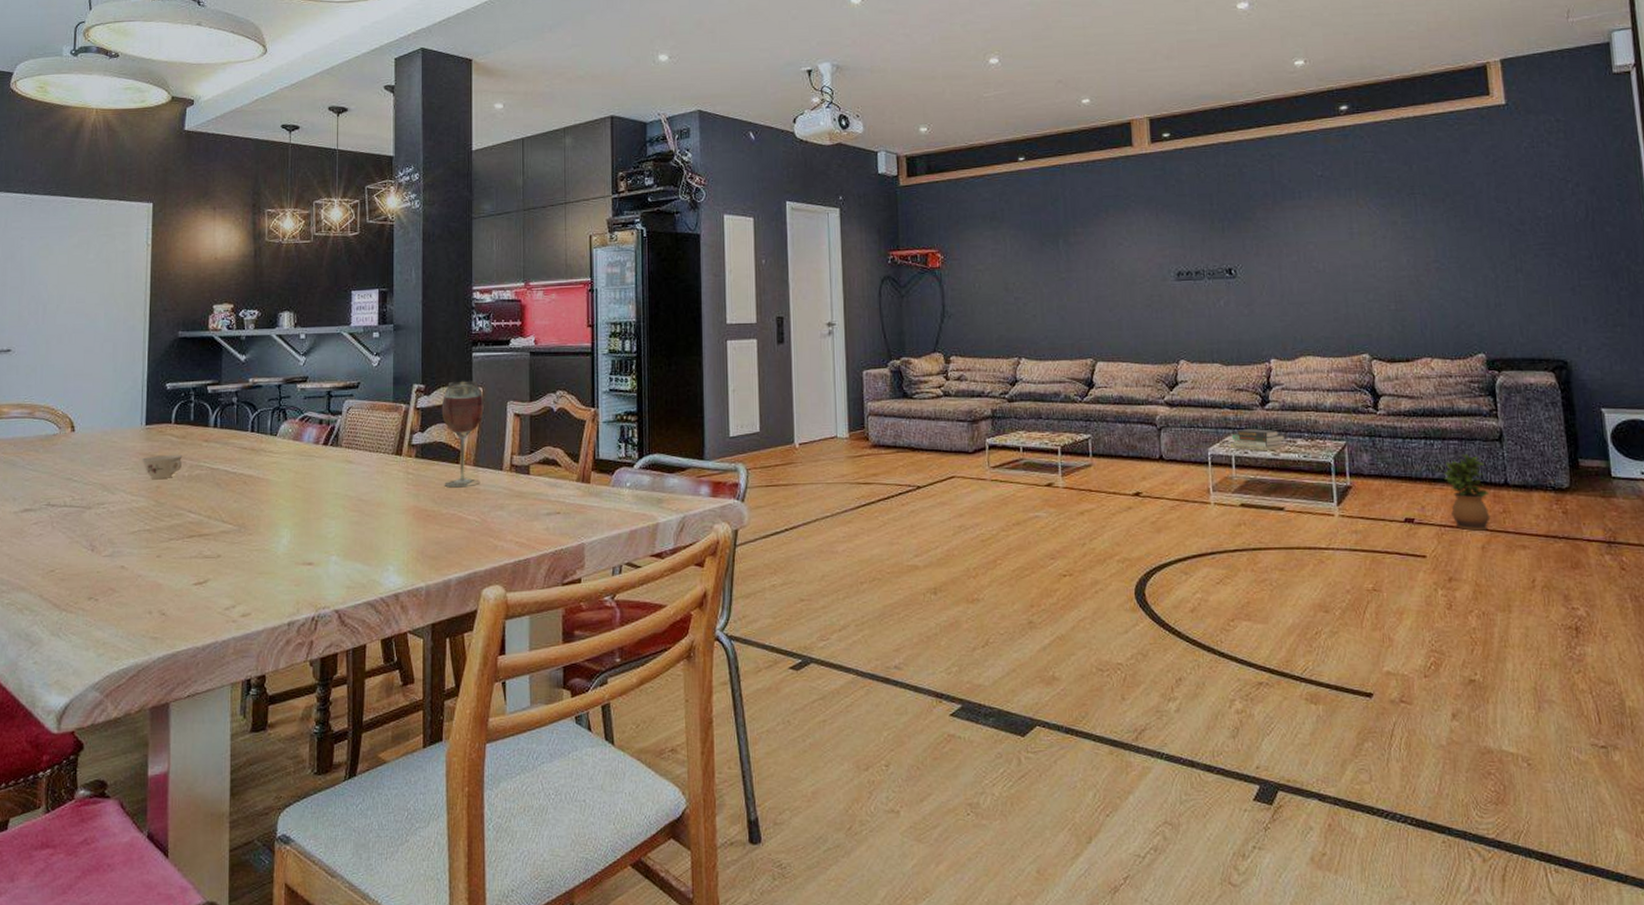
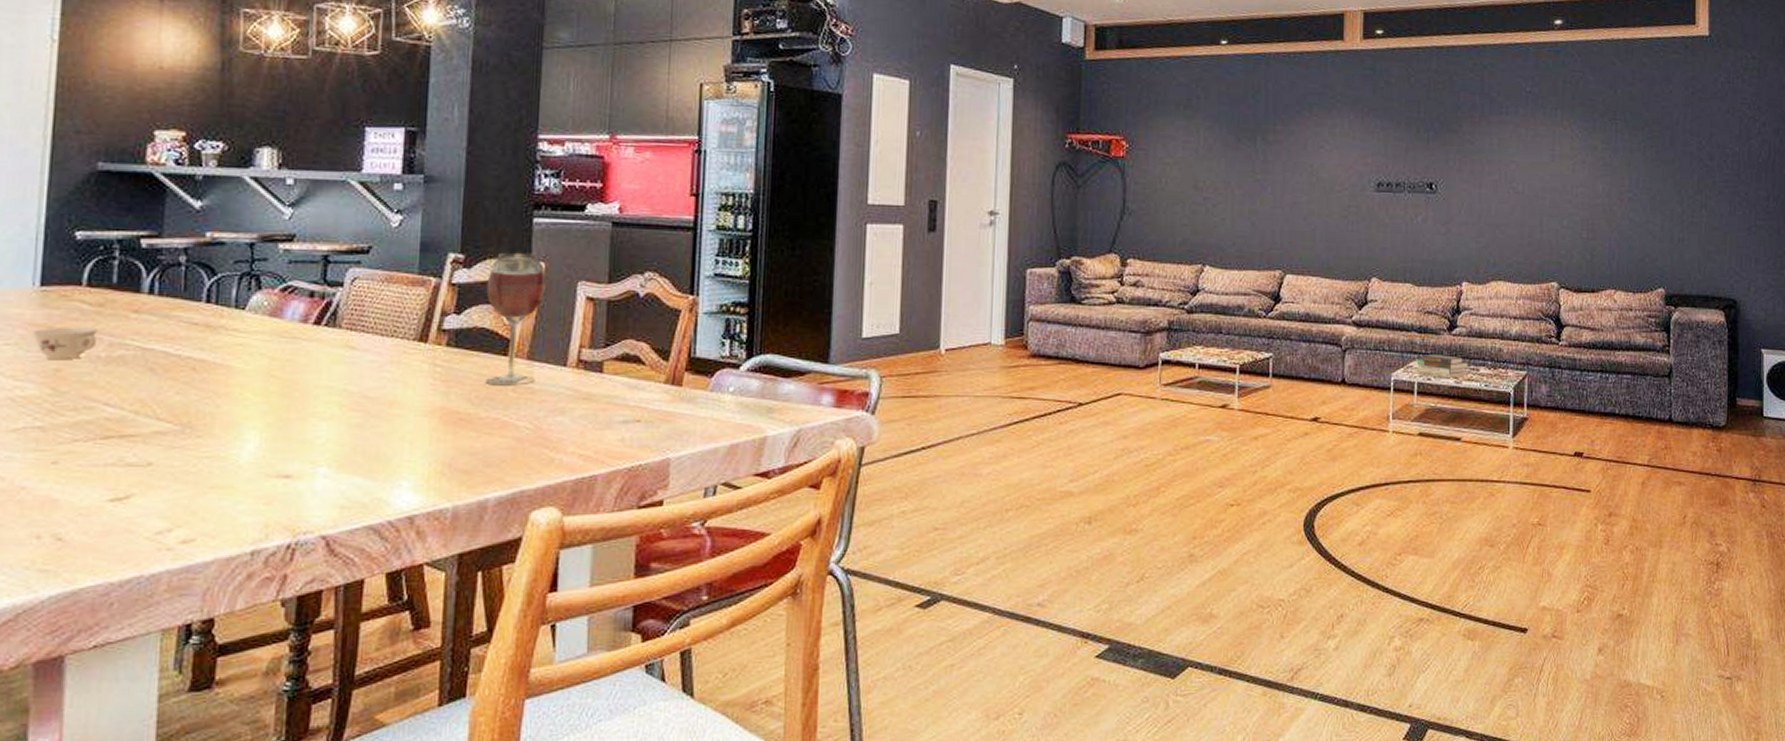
potted plant: present [1443,453,1491,531] -> none [1614,388,1655,466]

